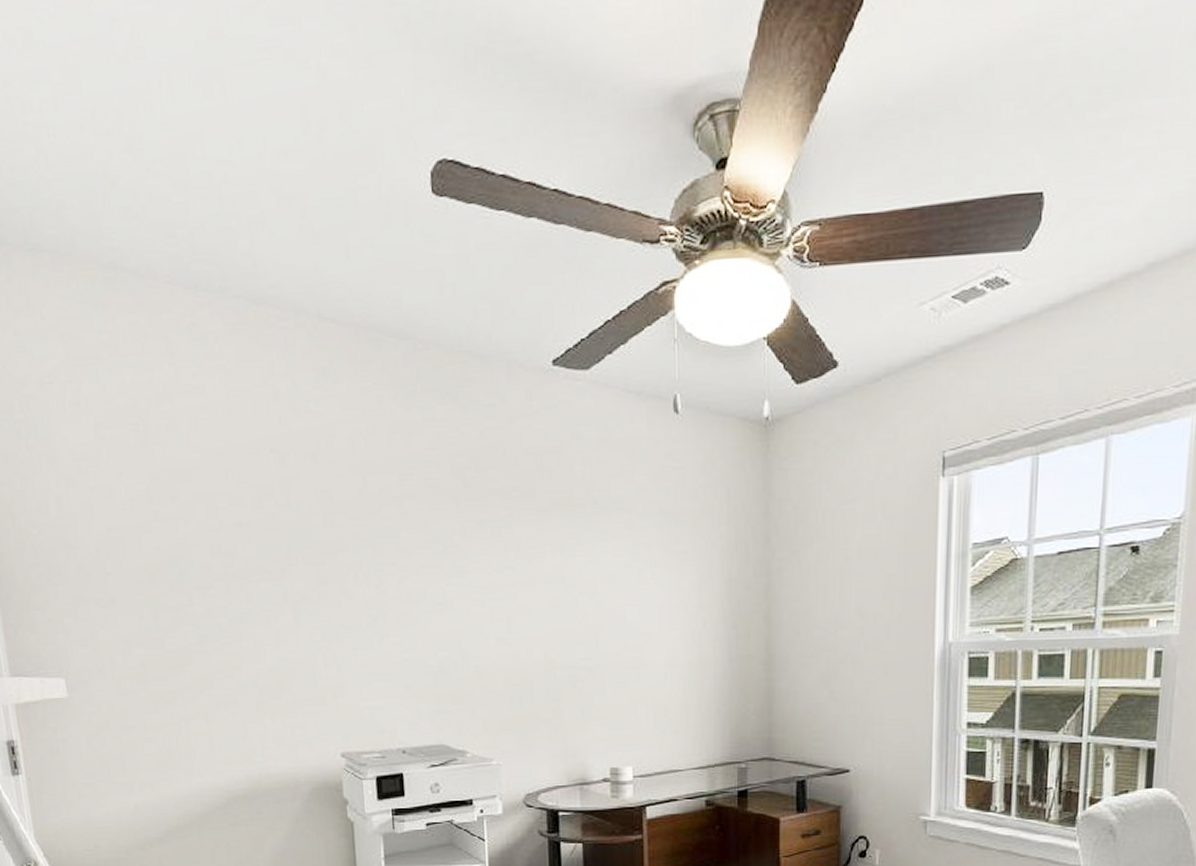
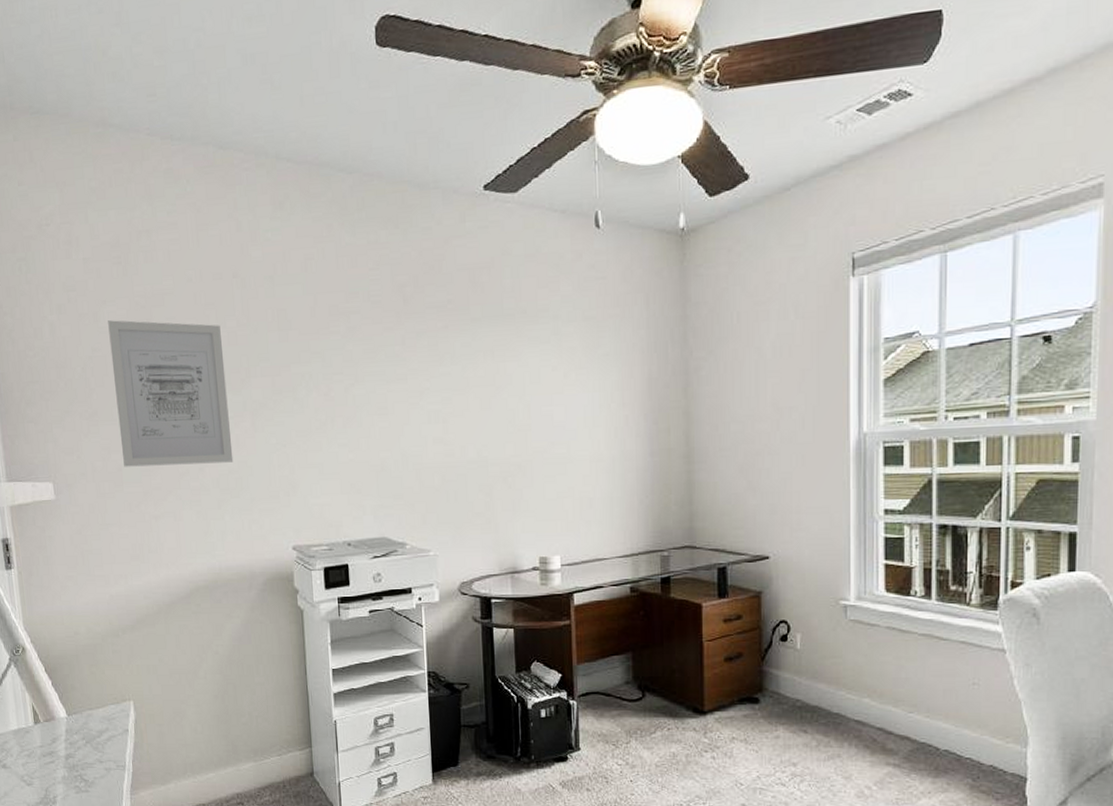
wall art: none [125,496,274,663] -> present [108,320,234,467]

